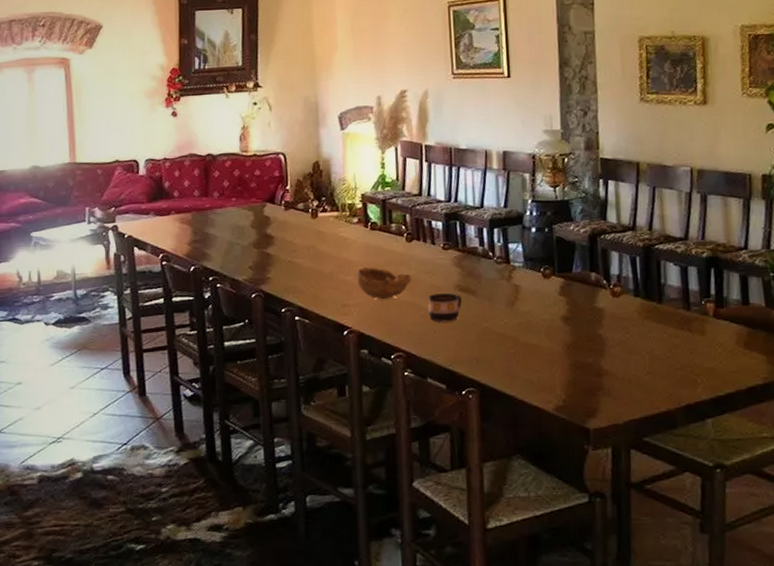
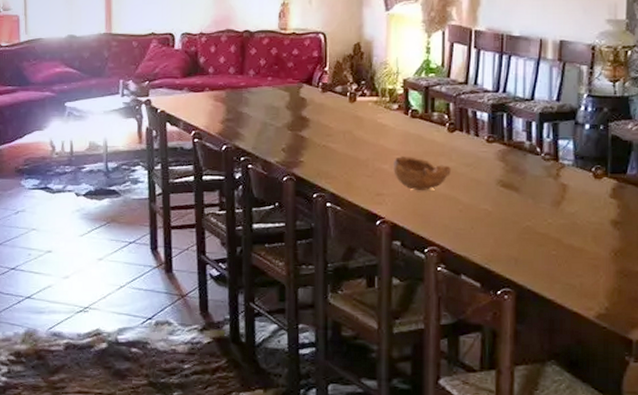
cup: present [428,293,462,322] -> none [467,188,503,218]

